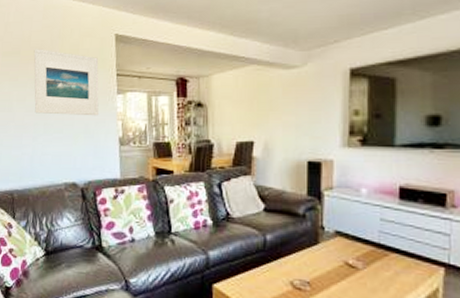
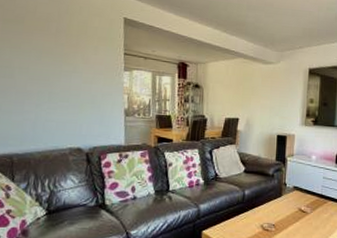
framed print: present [33,49,99,116] -> none [39,20,107,89]

